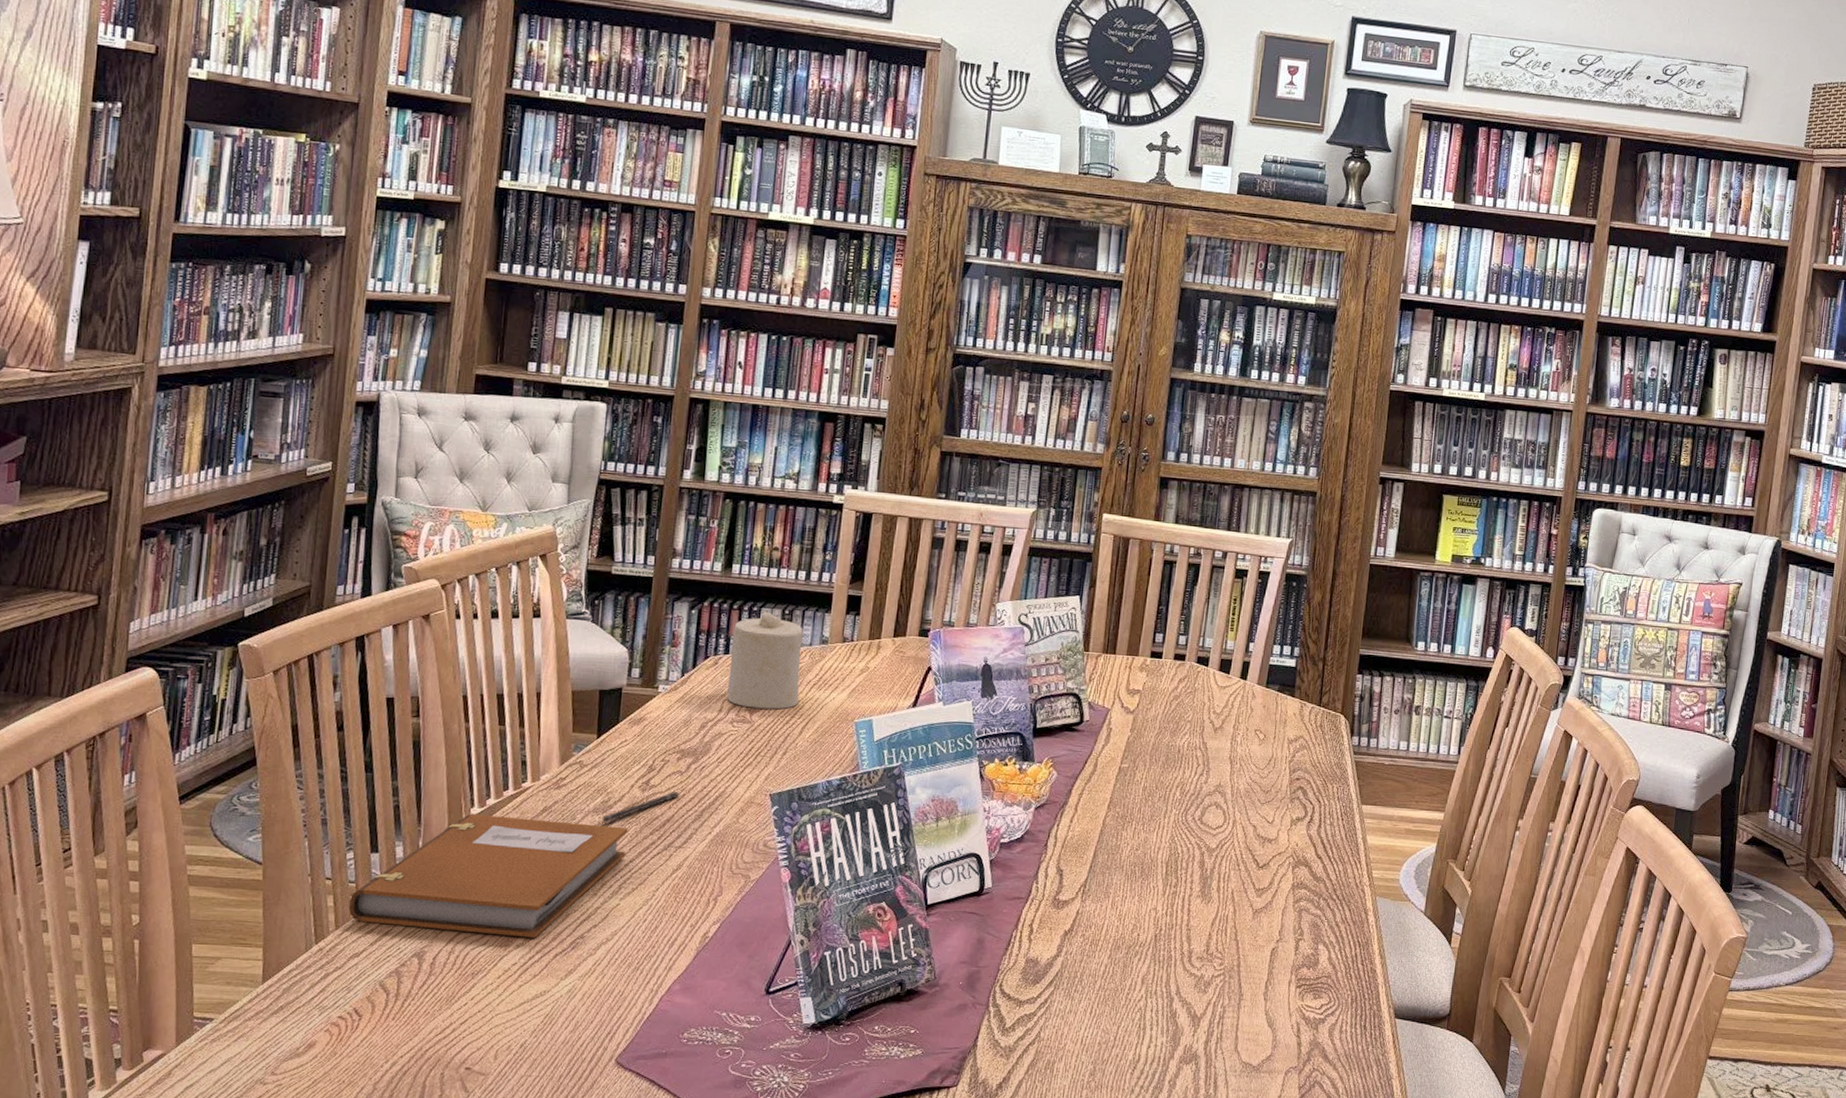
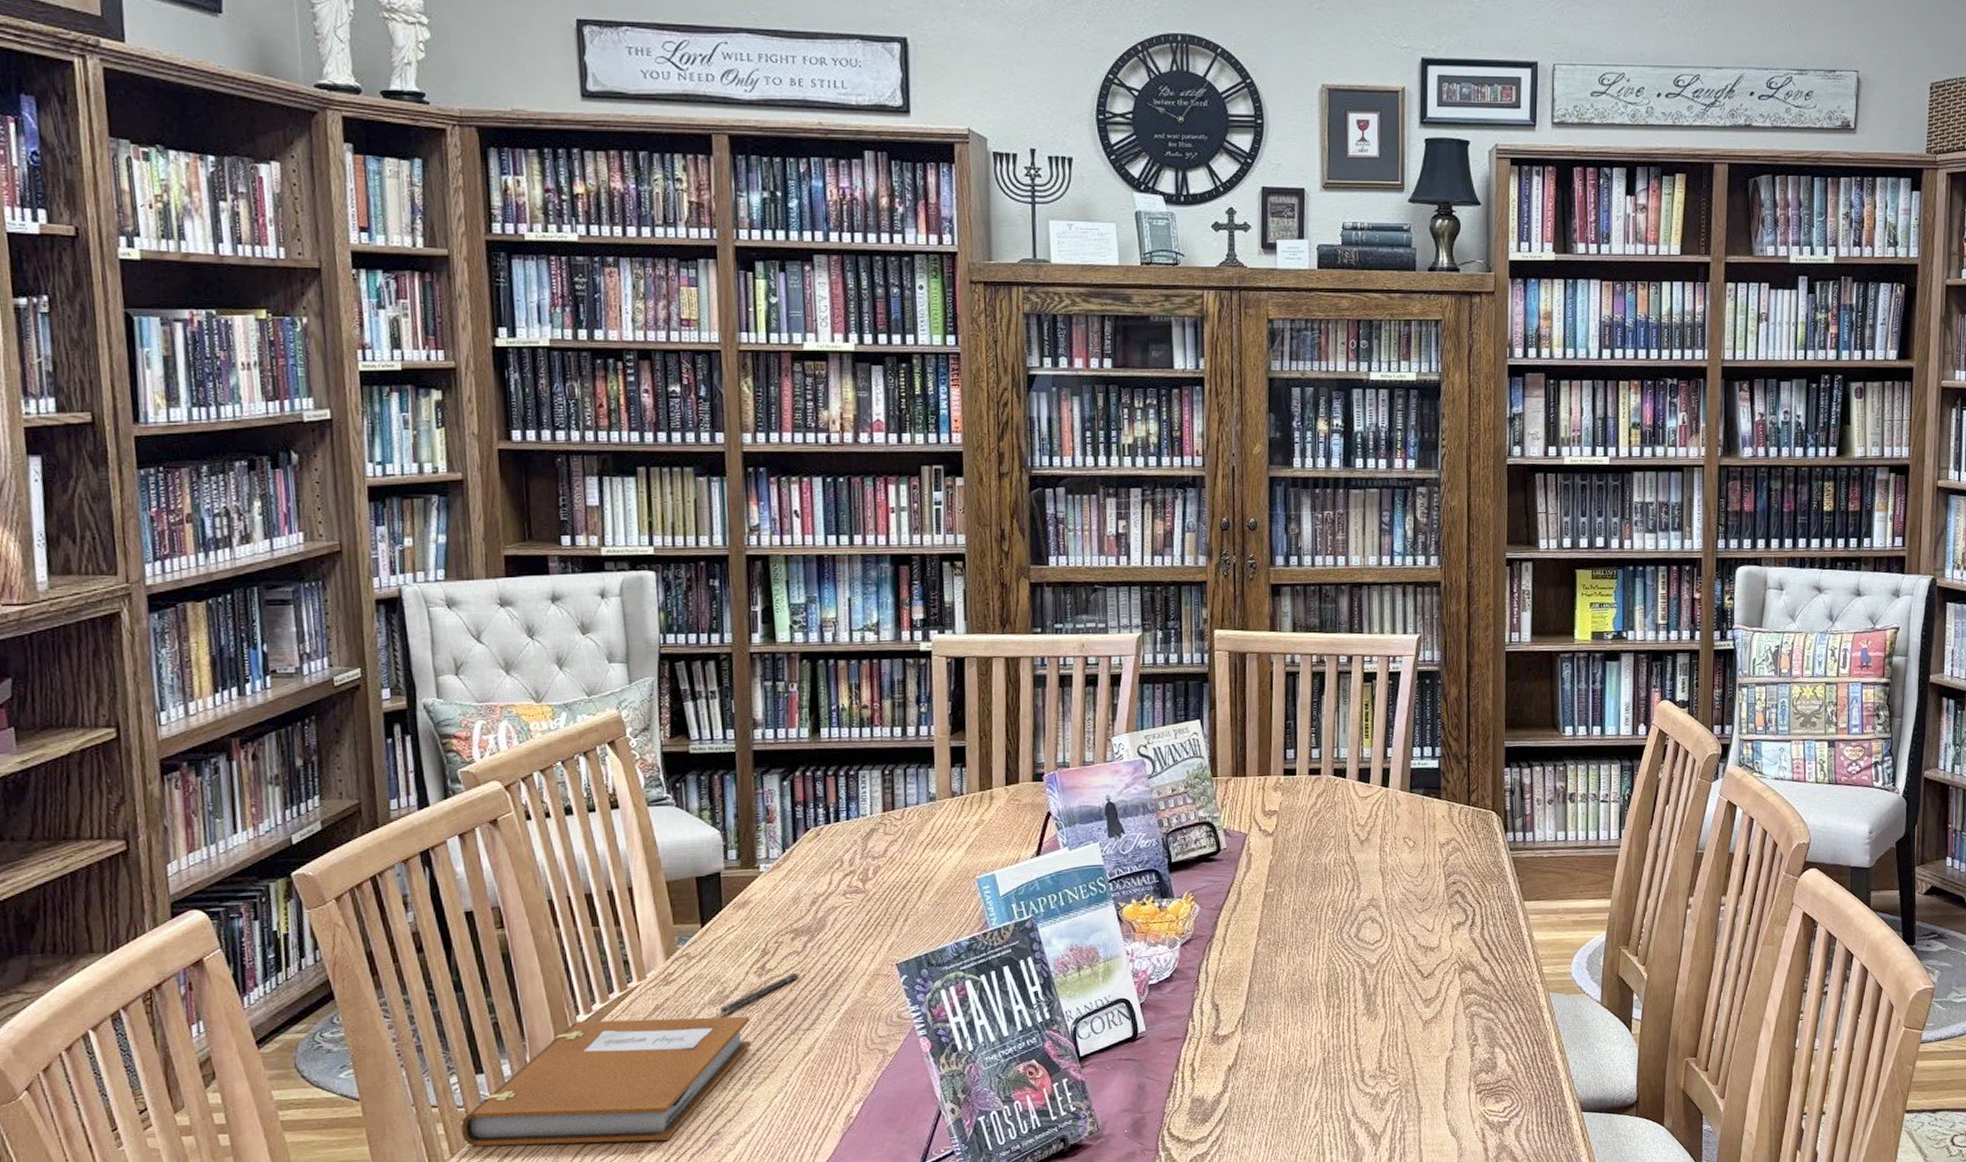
candle: present [727,610,803,710] -> none [831,772,913,877]

